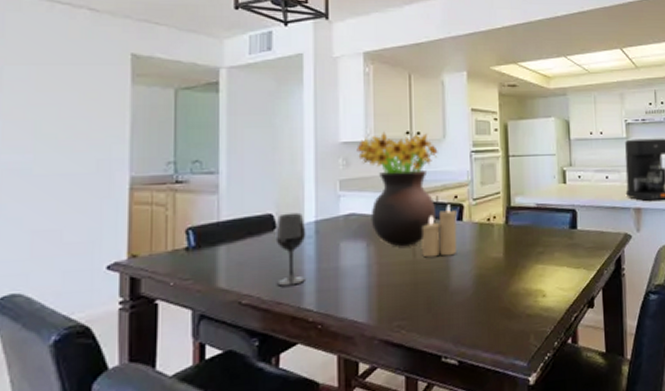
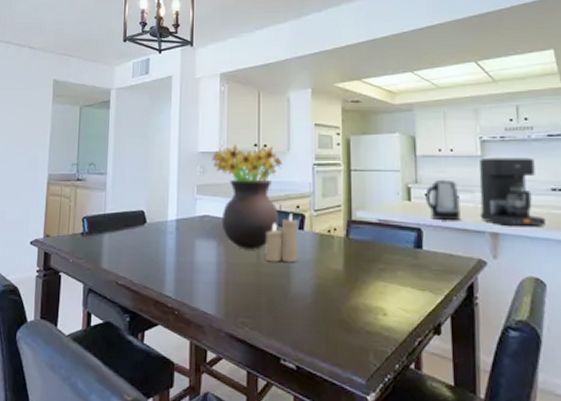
wine glass: present [275,212,306,287] -> none [145,211,169,274]
kettle: none [579,161,610,200] -> present [425,179,461,220]

